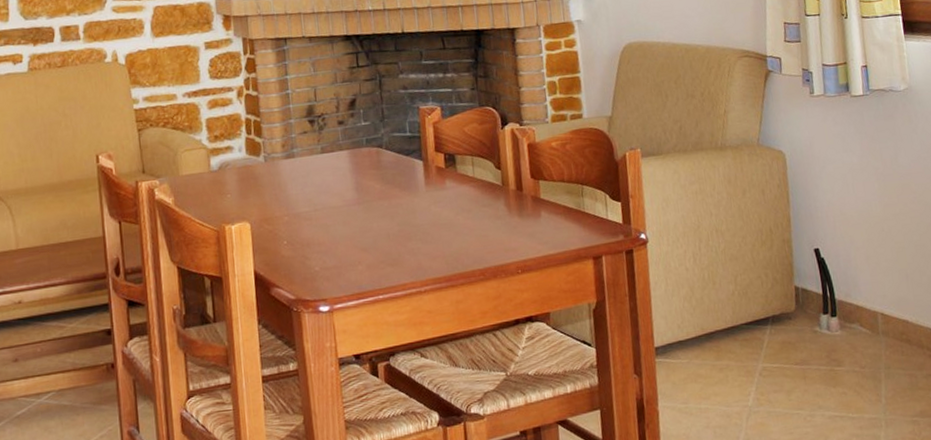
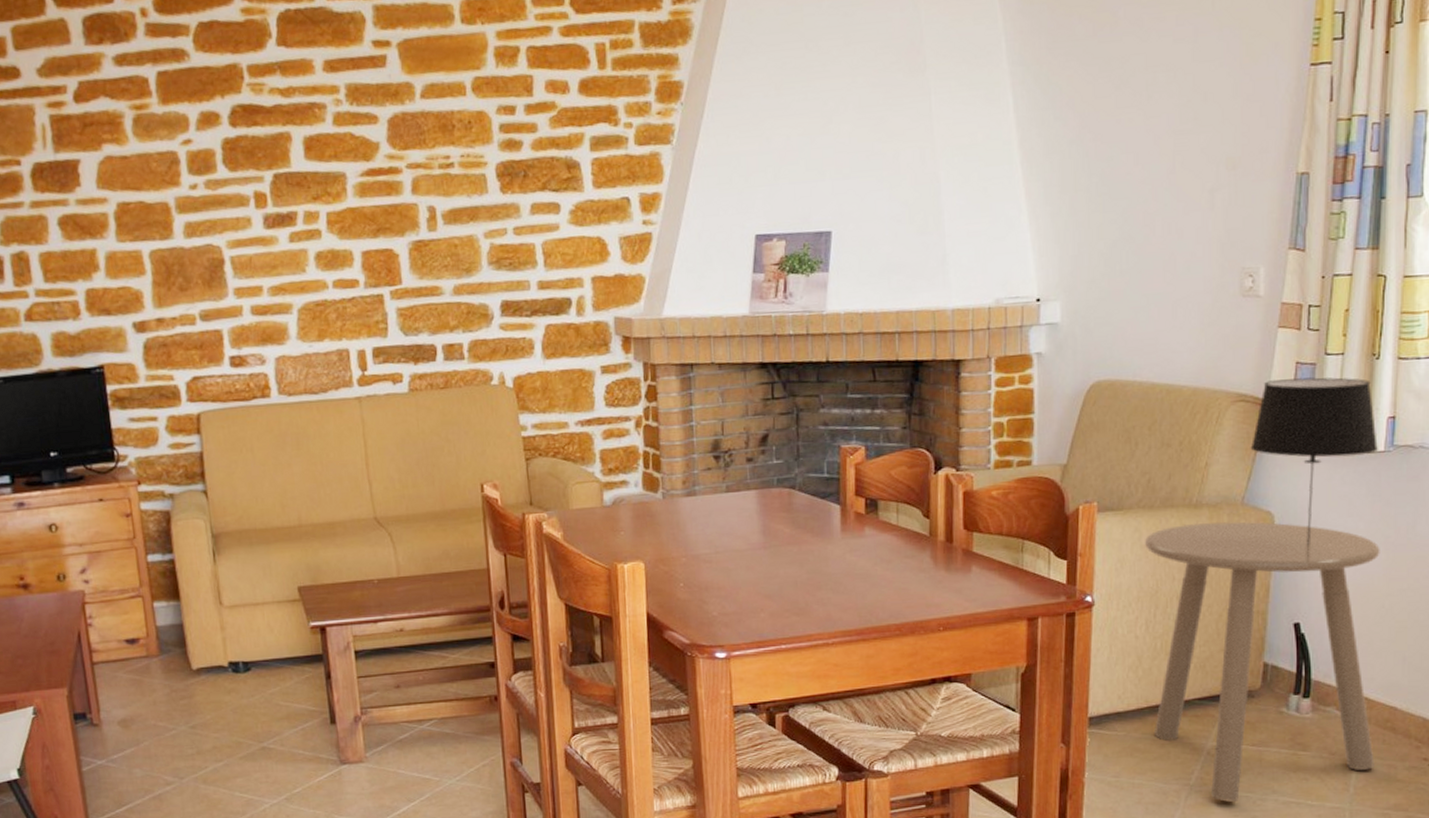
side table: none [683,160,899,420] -> present [1144,522,1380,802]
table lamp: none [758,34,858,180] -> present [1250,377,1378,546]

